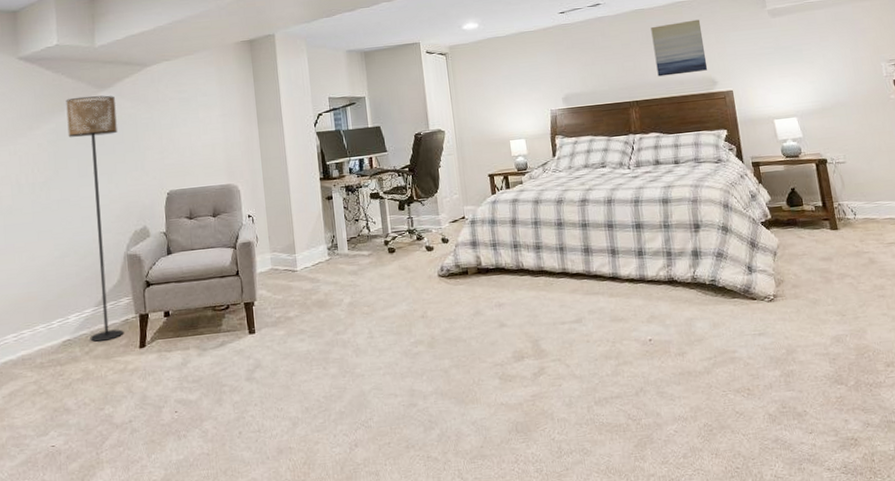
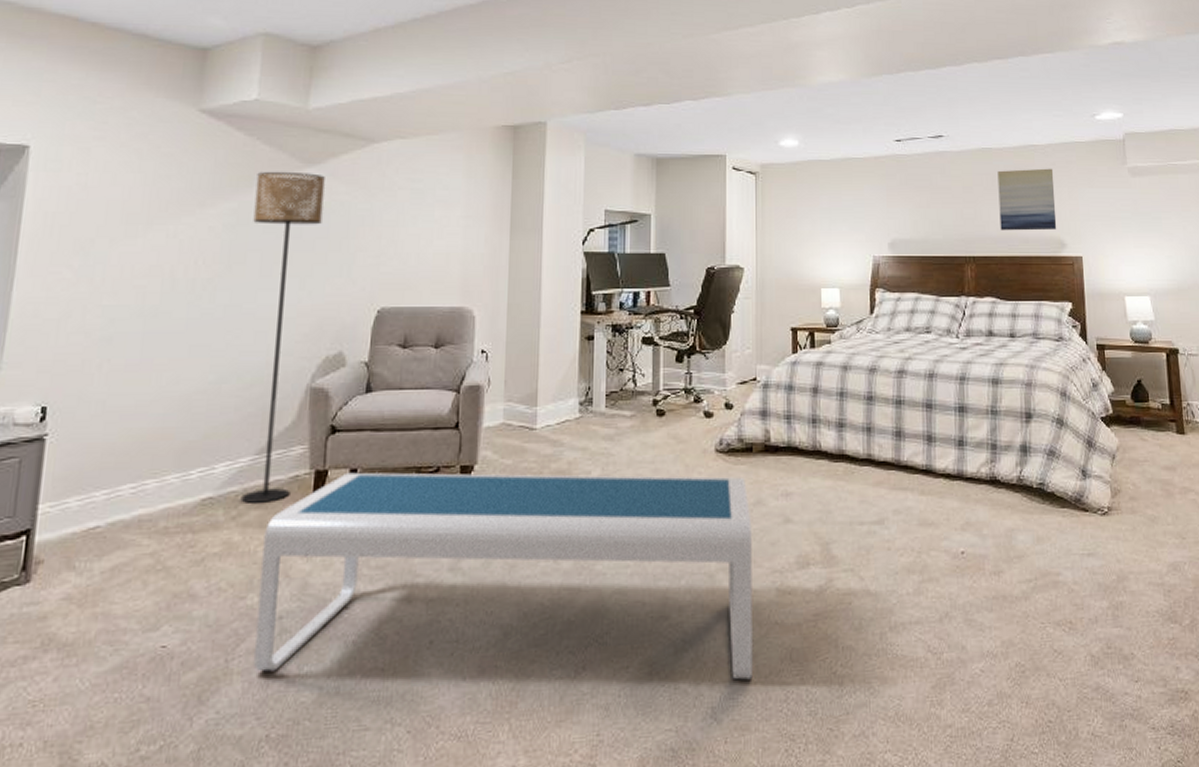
coffee table: none [110,294,488,460] -> present [254,472,753,680]

